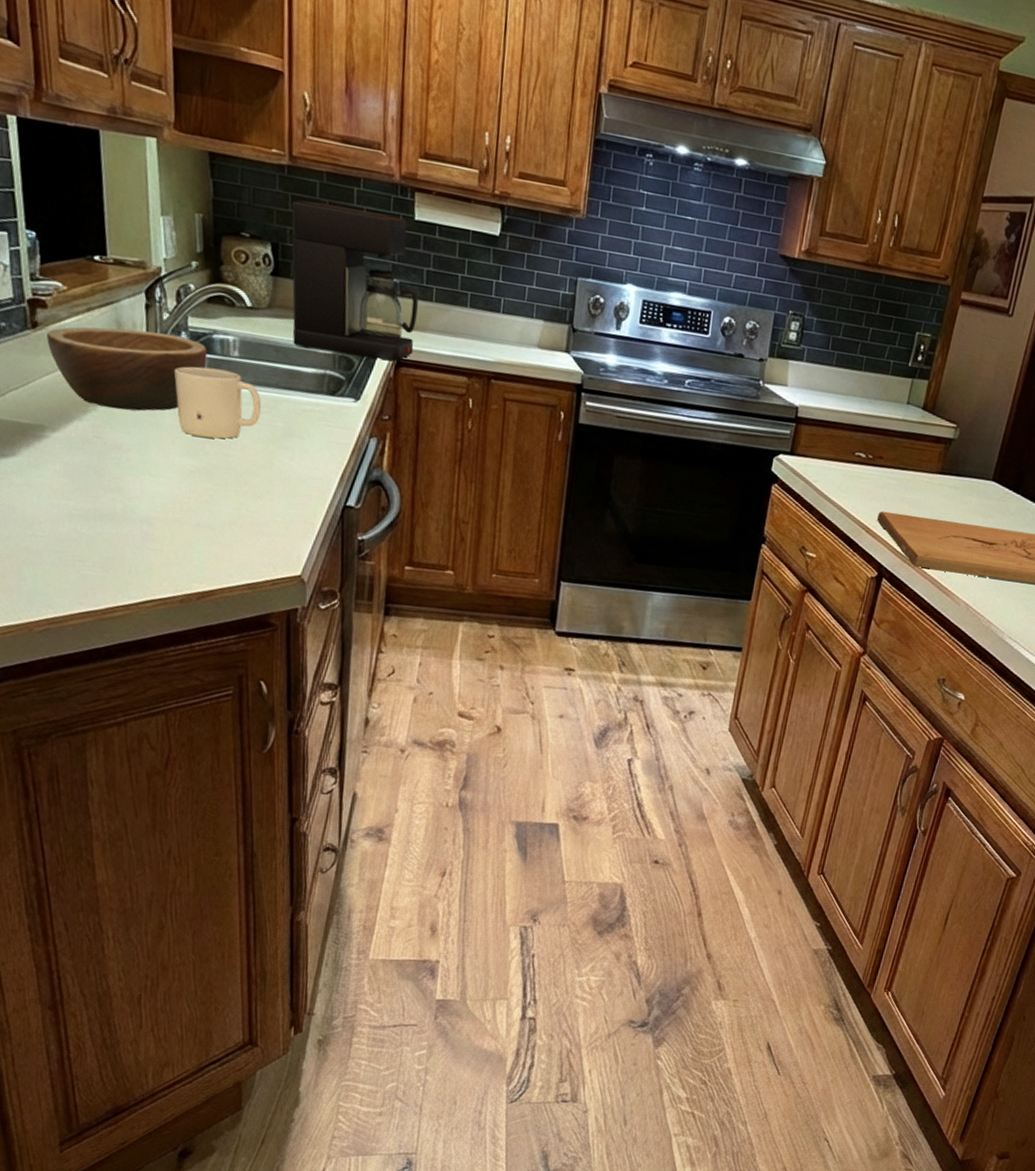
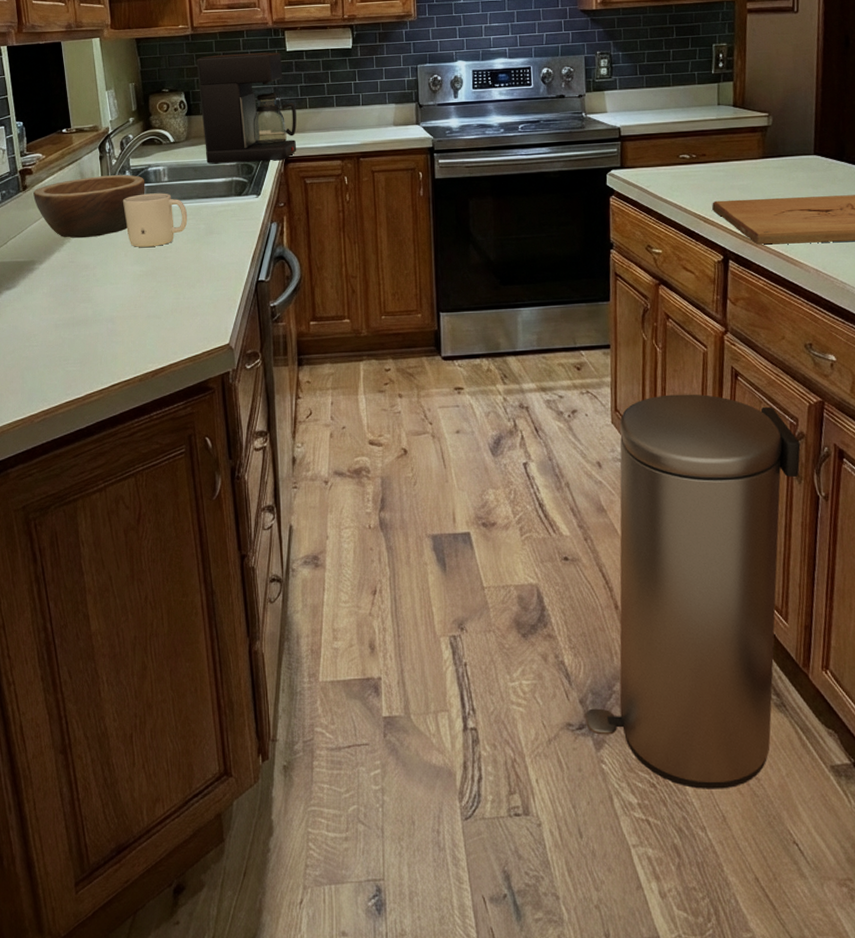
pedal bin: none [648,709,912,1090] -> present [584,394,801,789]

